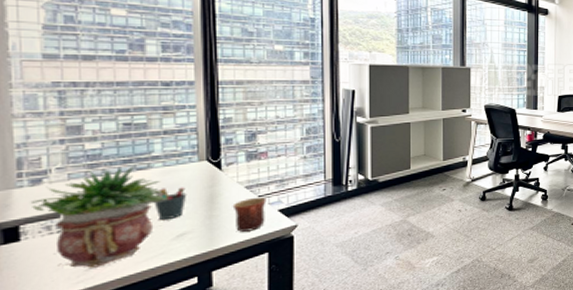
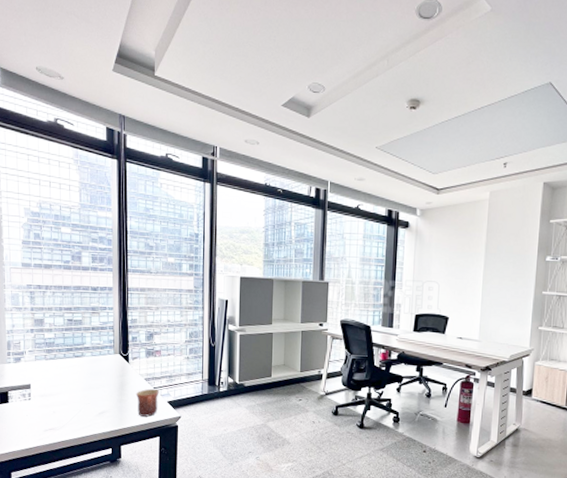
potted plant: present [32,166,168,268] -> none [15,354,94,430]
pen holder: present [153,187,187,221] -> none [85,373,106,400]

